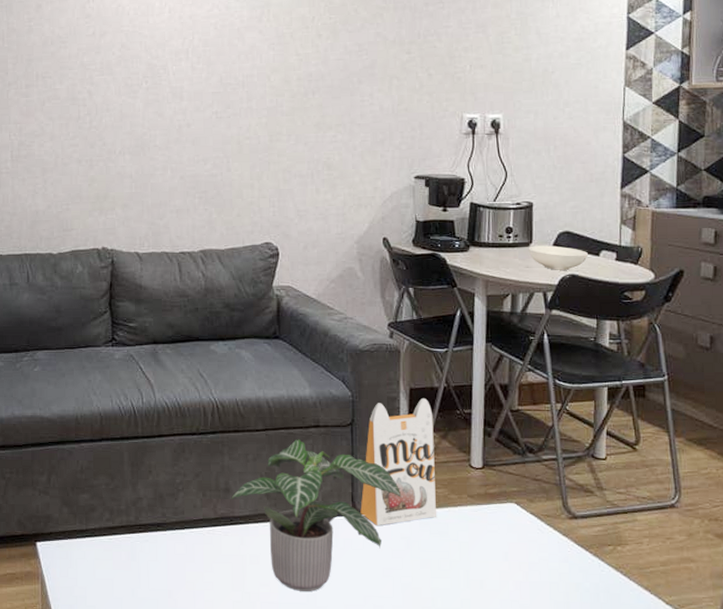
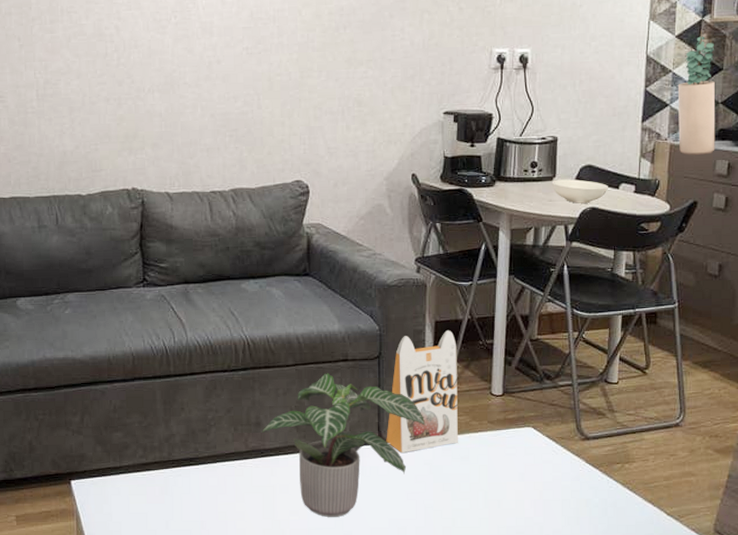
vase: none [657,97,700,224] -> present [677,30,716,156]

